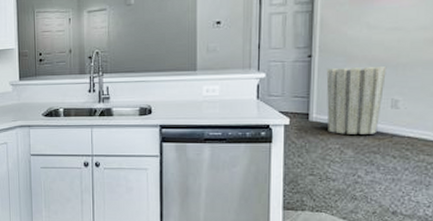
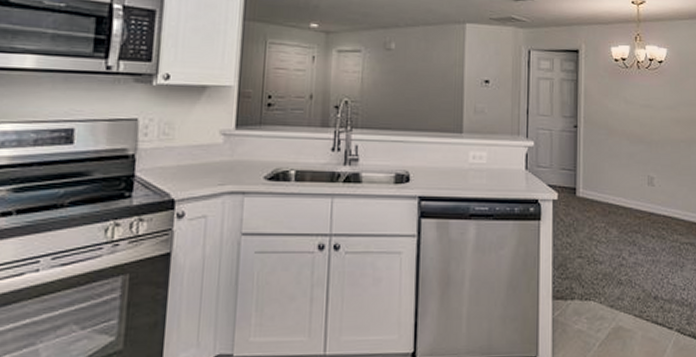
trash can: present [326,67,387,134] -> none [591,141,642,212]

